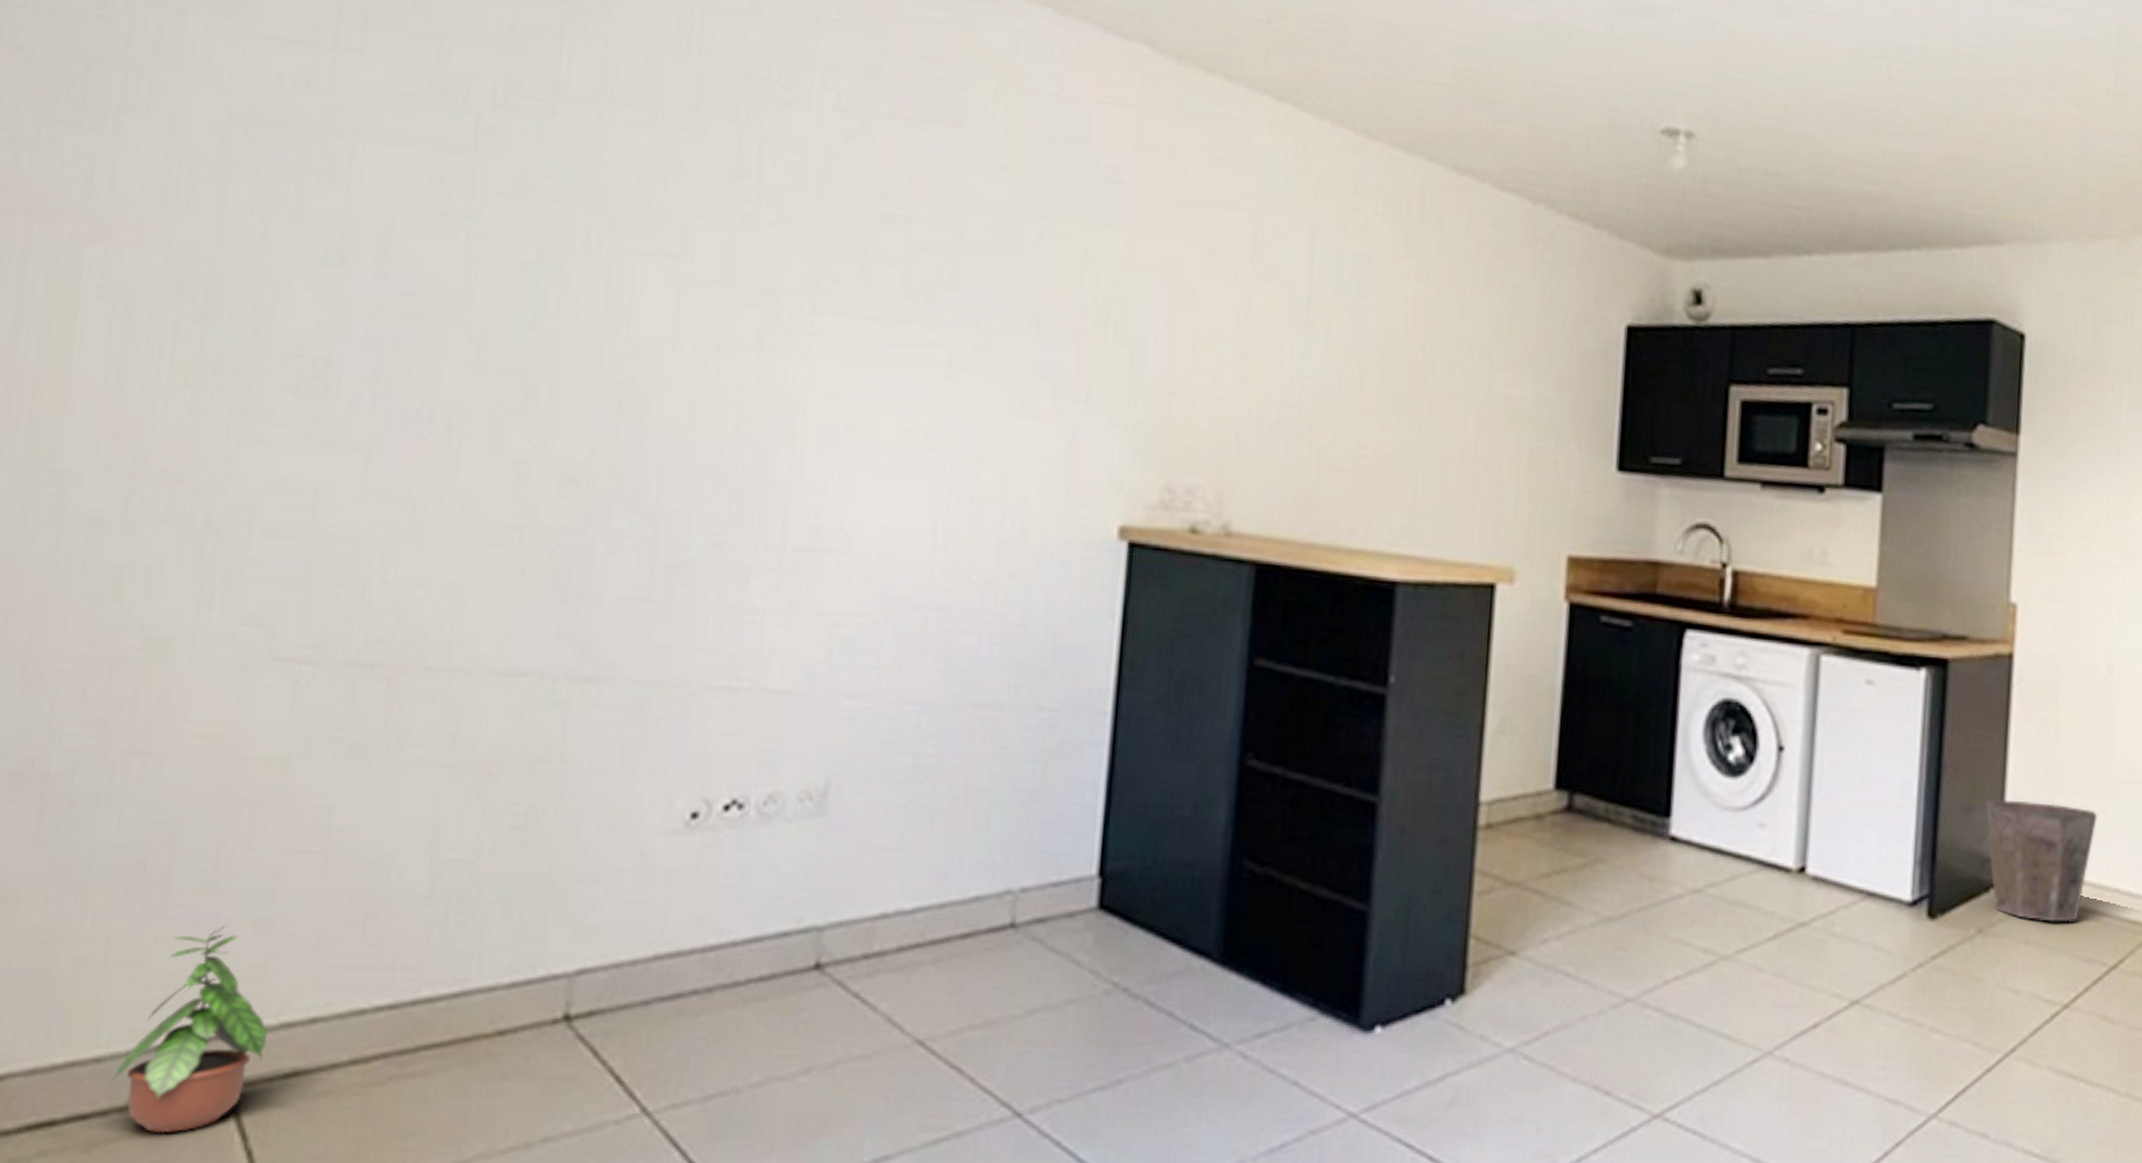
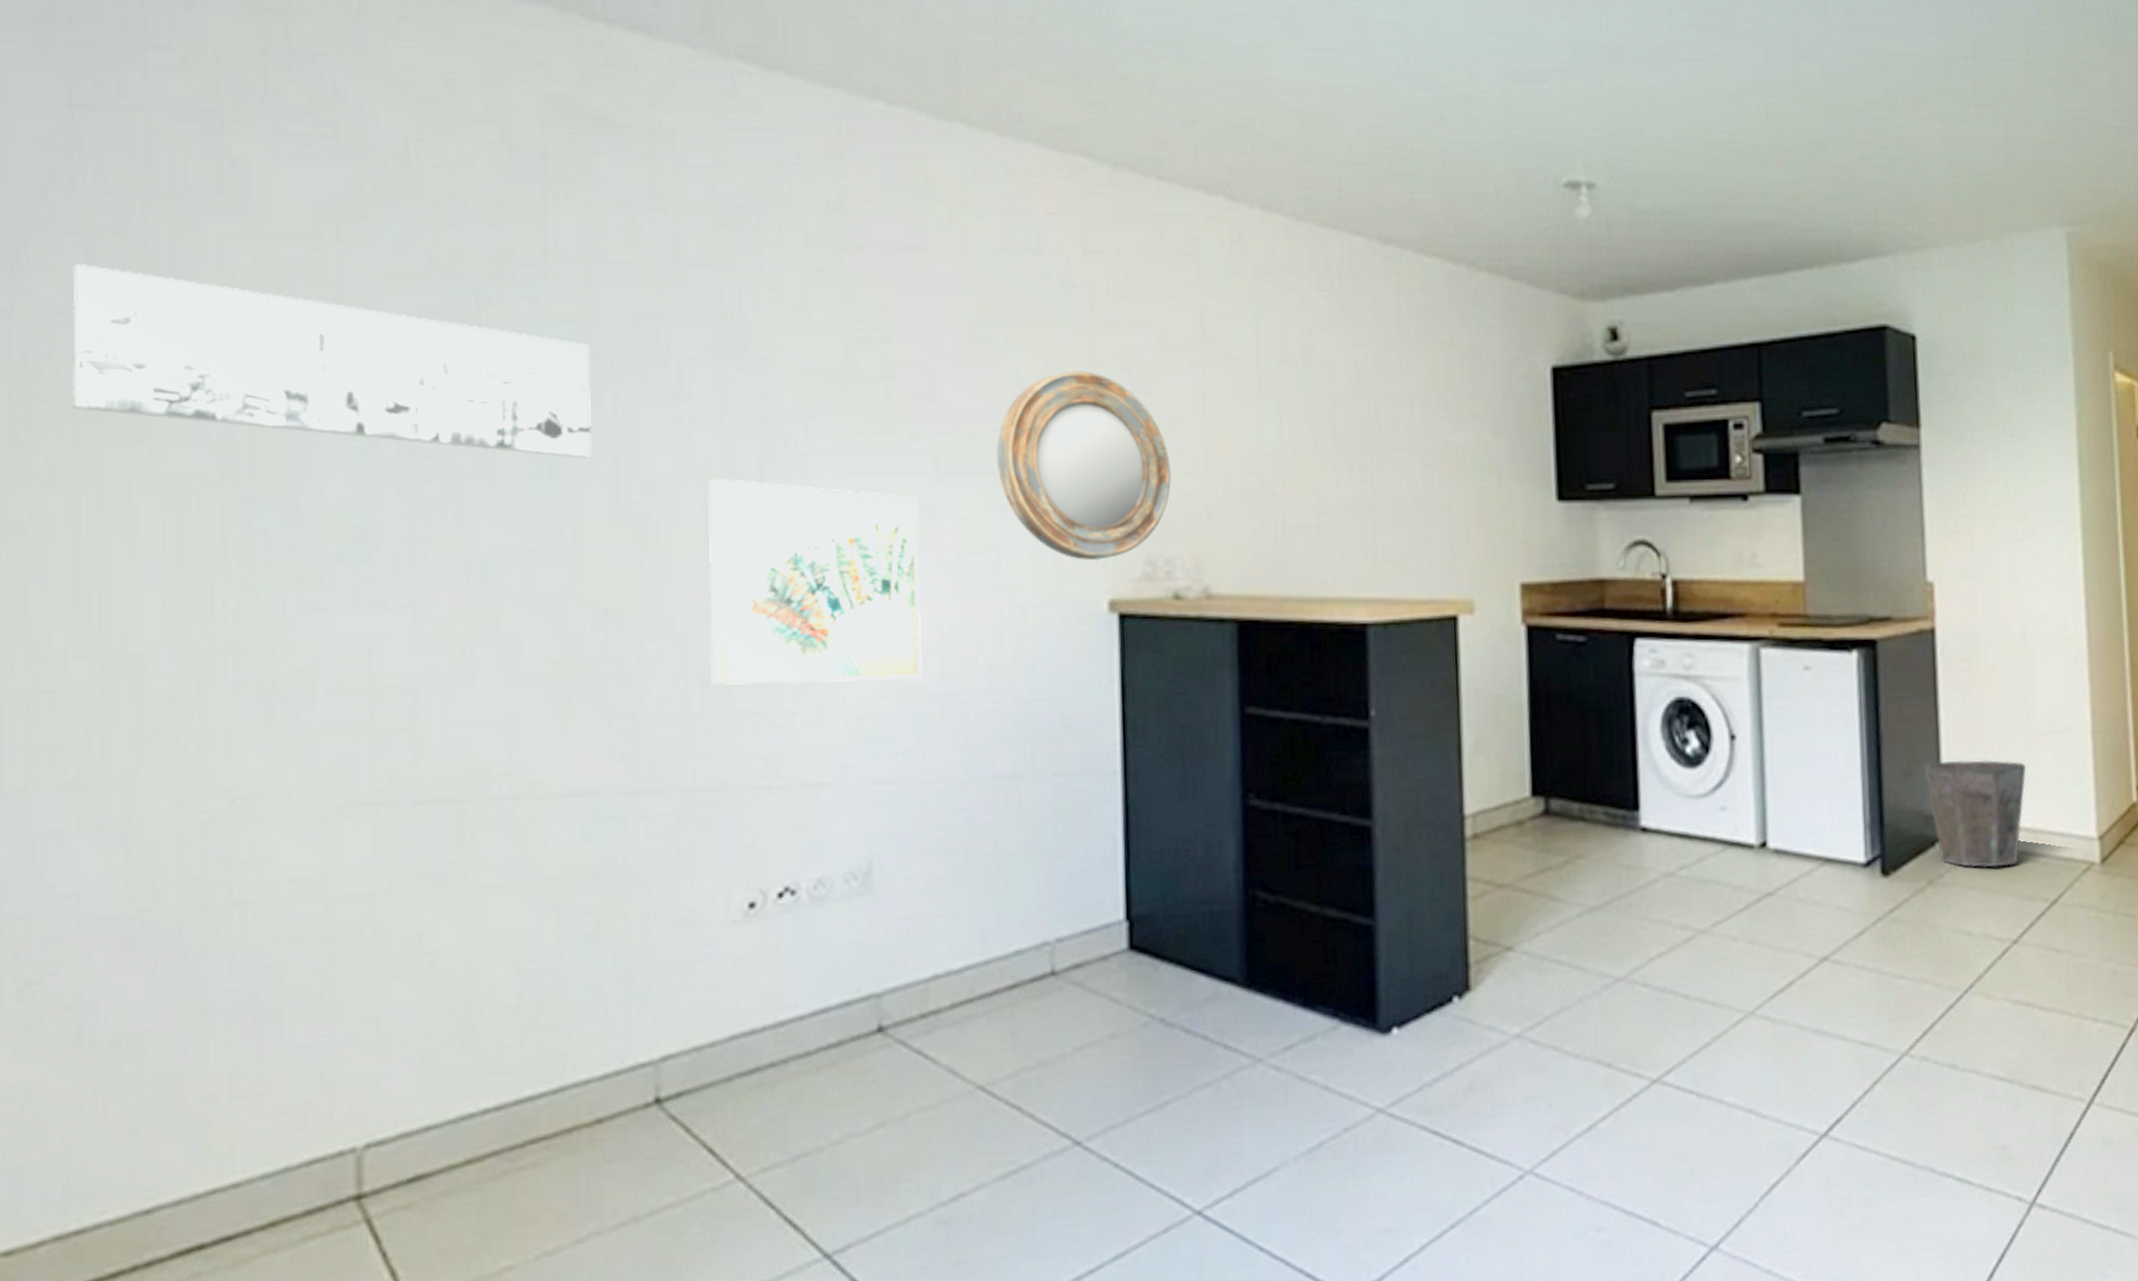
wall art: none [29,45,591,312] -> present [72,264,592,458]
potted plant: present [112,925,267,1134] -> none [251,1051,387,1246]
wall art: none [679,347,926,590] -> present [708,478,922,685]
home mirror: none [1015,274,1203,482] -> present [996,371,1171,561]

